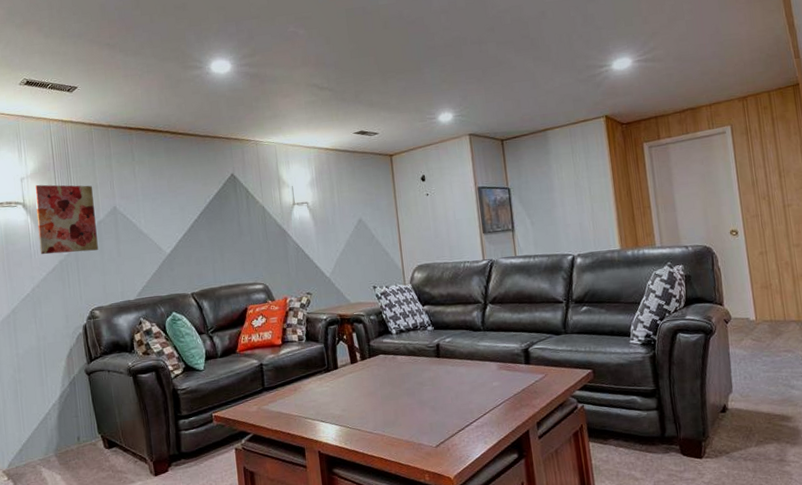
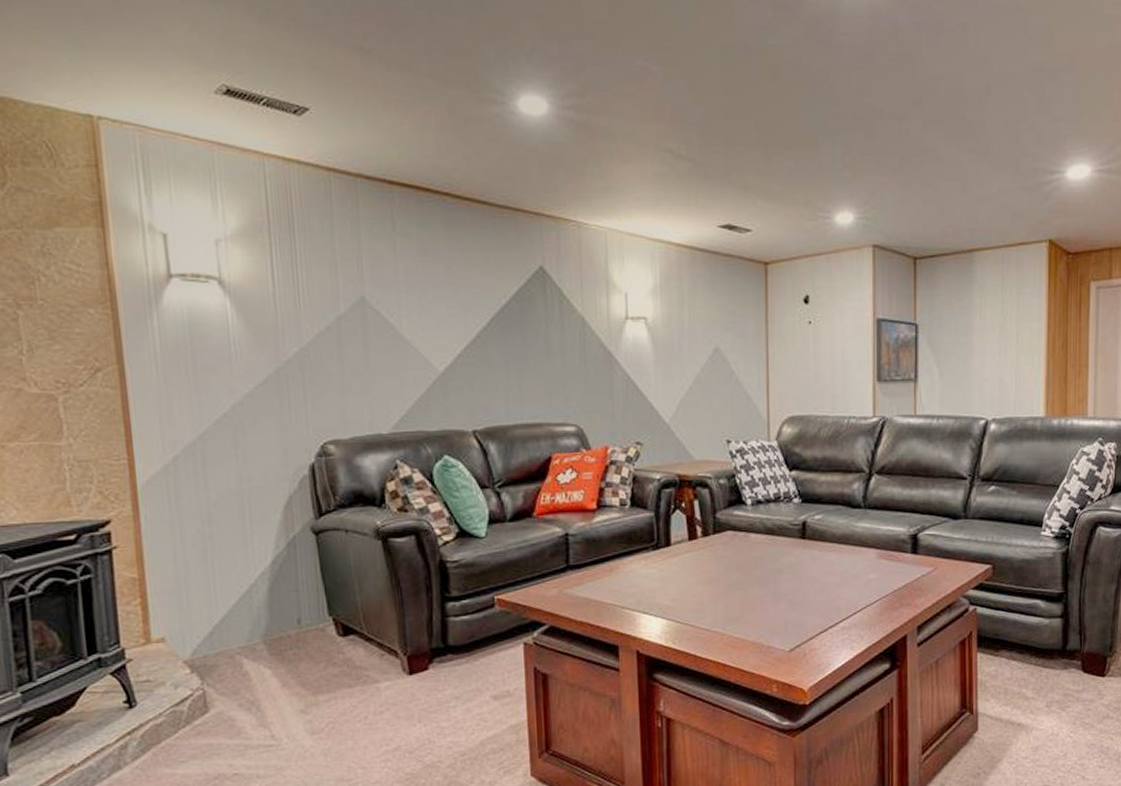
wall art: present [34,184,98,255] -> none [236,251,336,359]

